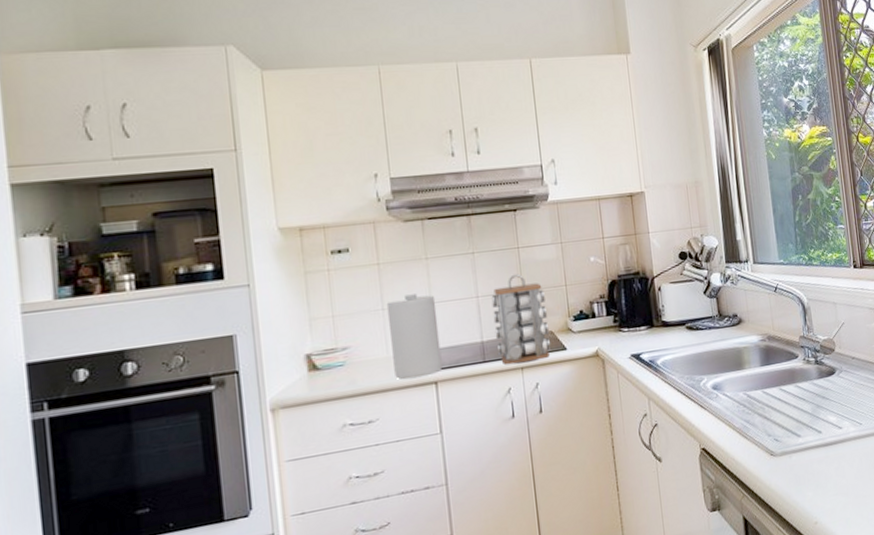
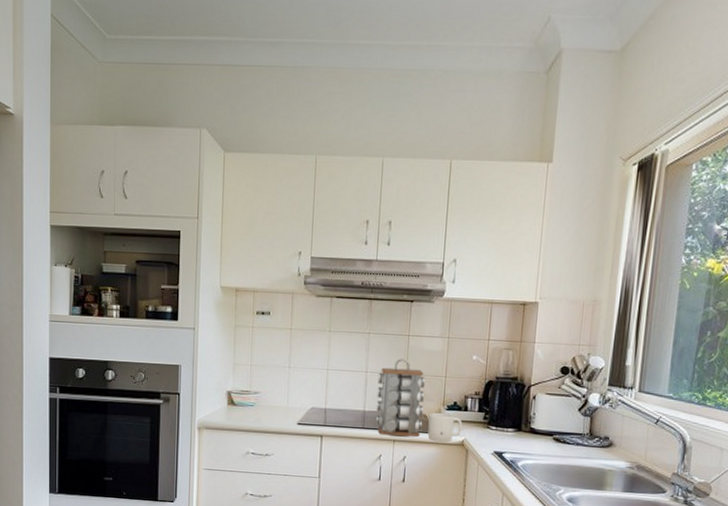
paper towel holder: present [386,294,443,380] -> none [291,359,332,429]
mug: none [554,324,594,359] -> present [427,412,463,442]

